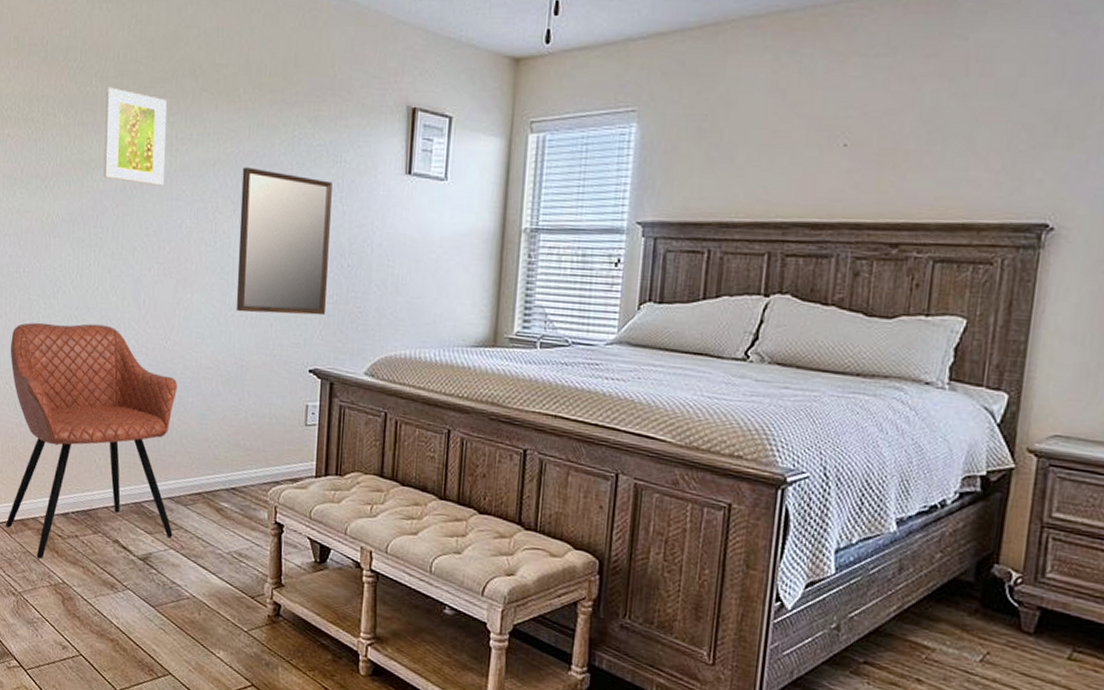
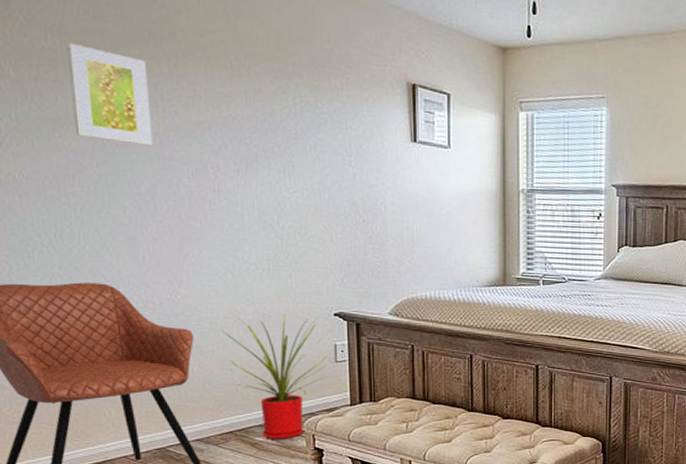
house plant: none [201,367,303,508] -> present [220,314,335,439]
home mirror: present [235,167,332,316] -> none [242,130,346,266]

